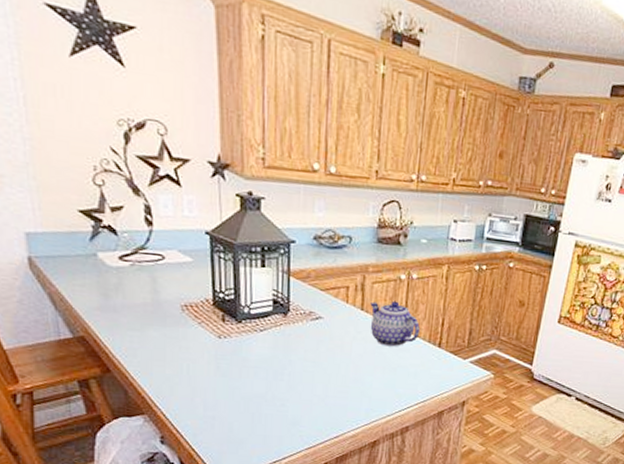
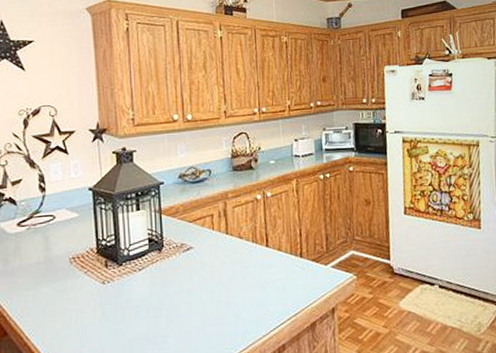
teapot: present [370,300,420,347] -> none [234,220,281,265]

